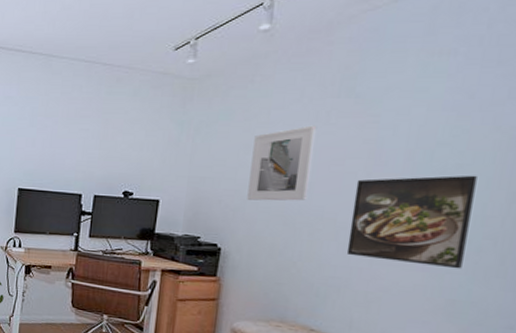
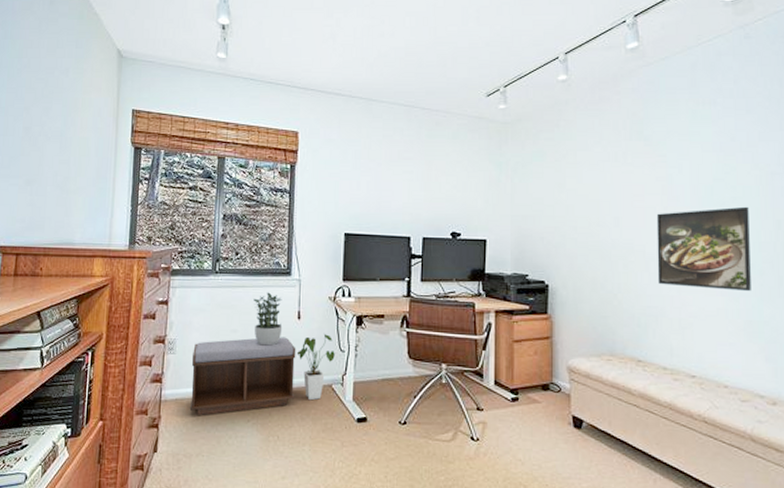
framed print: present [247,125,317,201] -> none [566,165,618,236]

